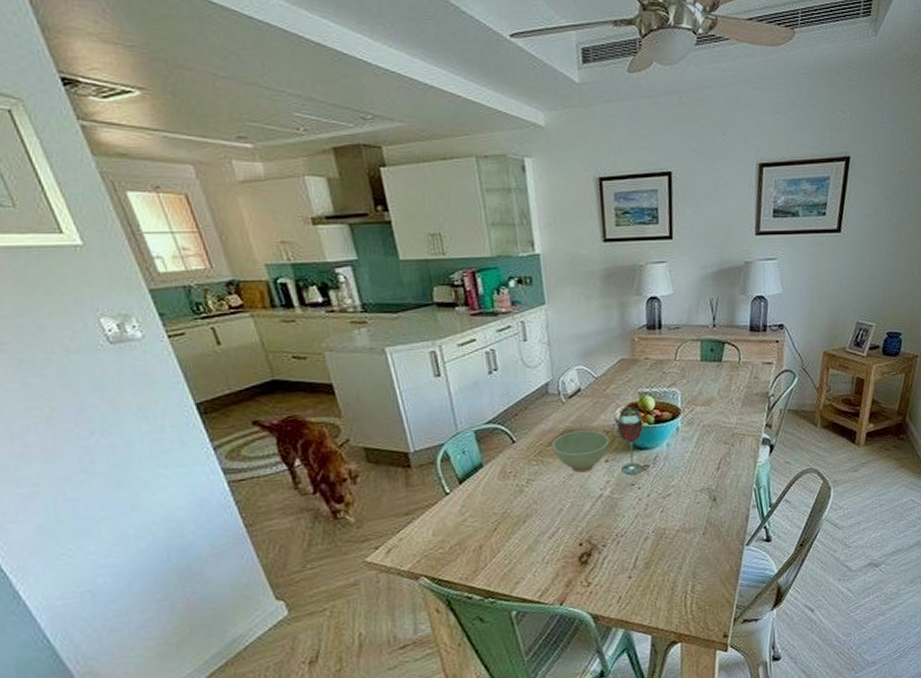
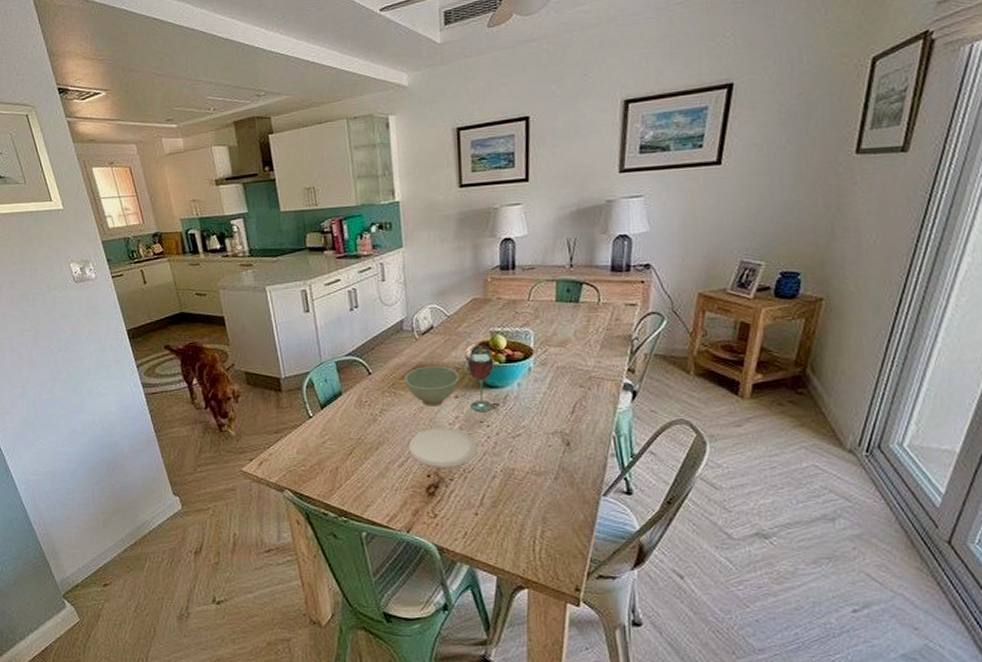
plate: none [558,492,629,536] -> present [408,426,477,469]

